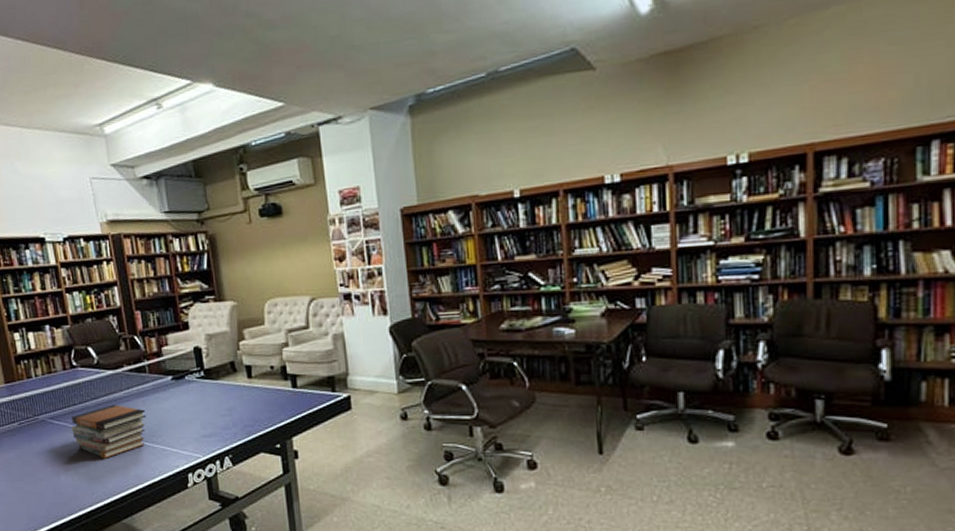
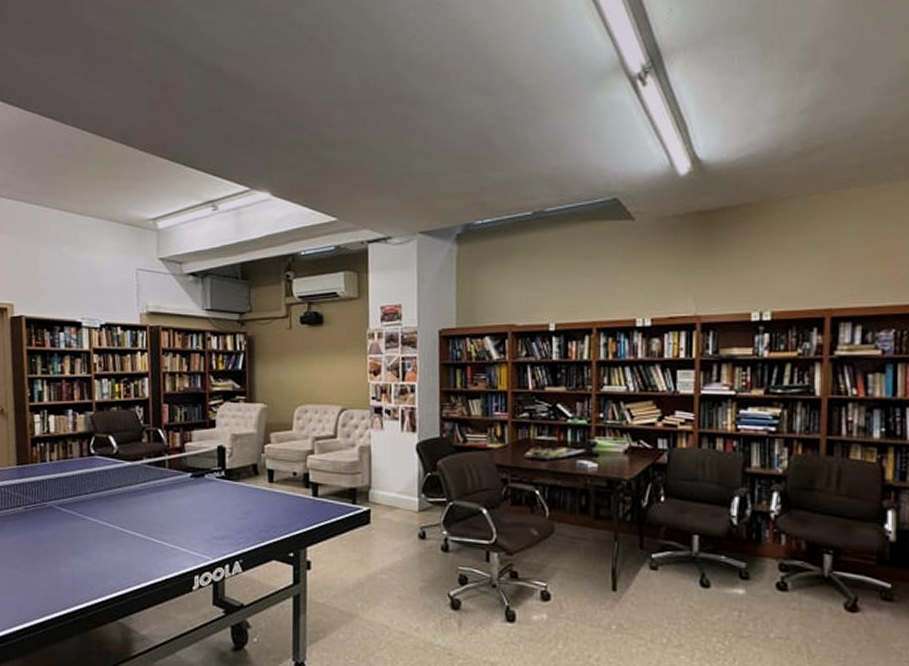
book stack: present [71,404,146,459] -> none [79,497,160,553]

